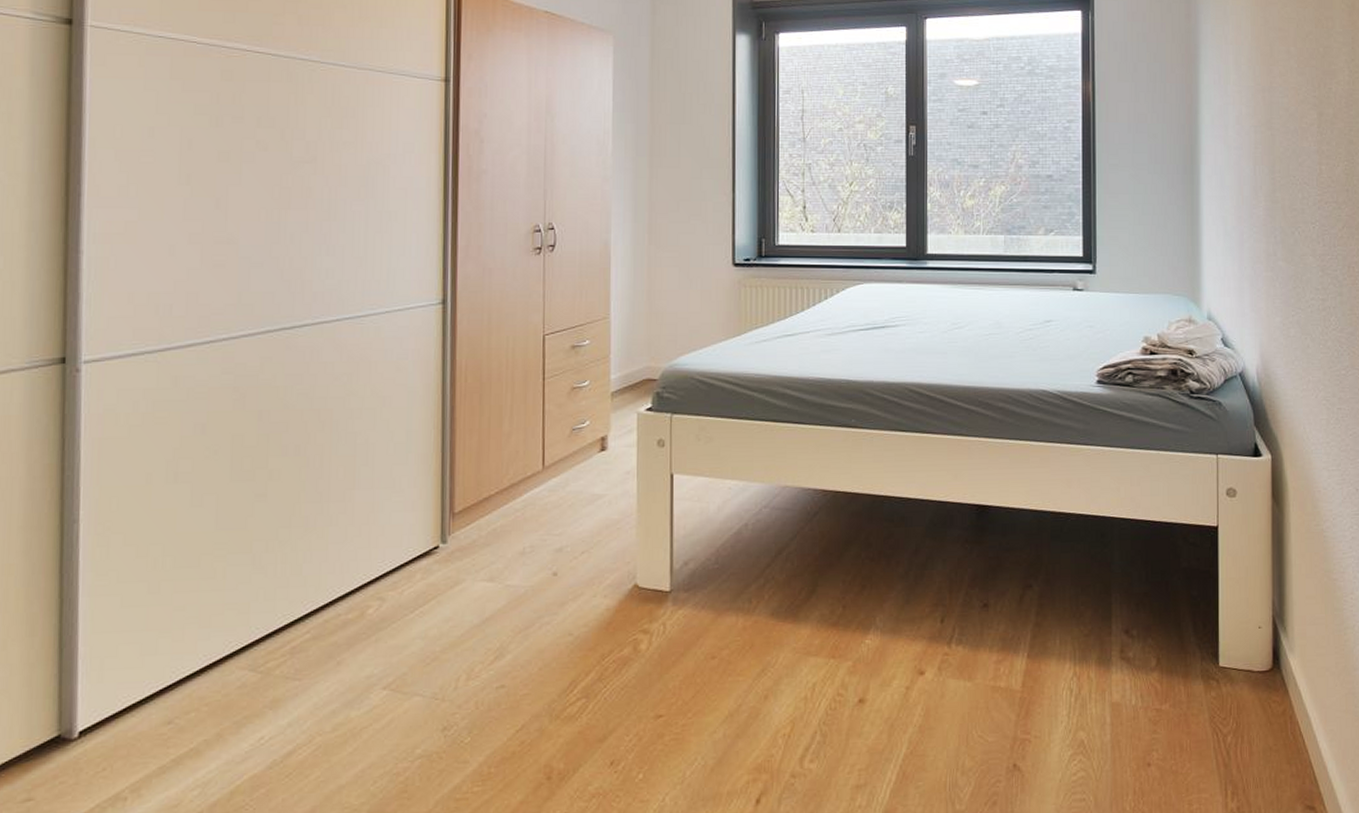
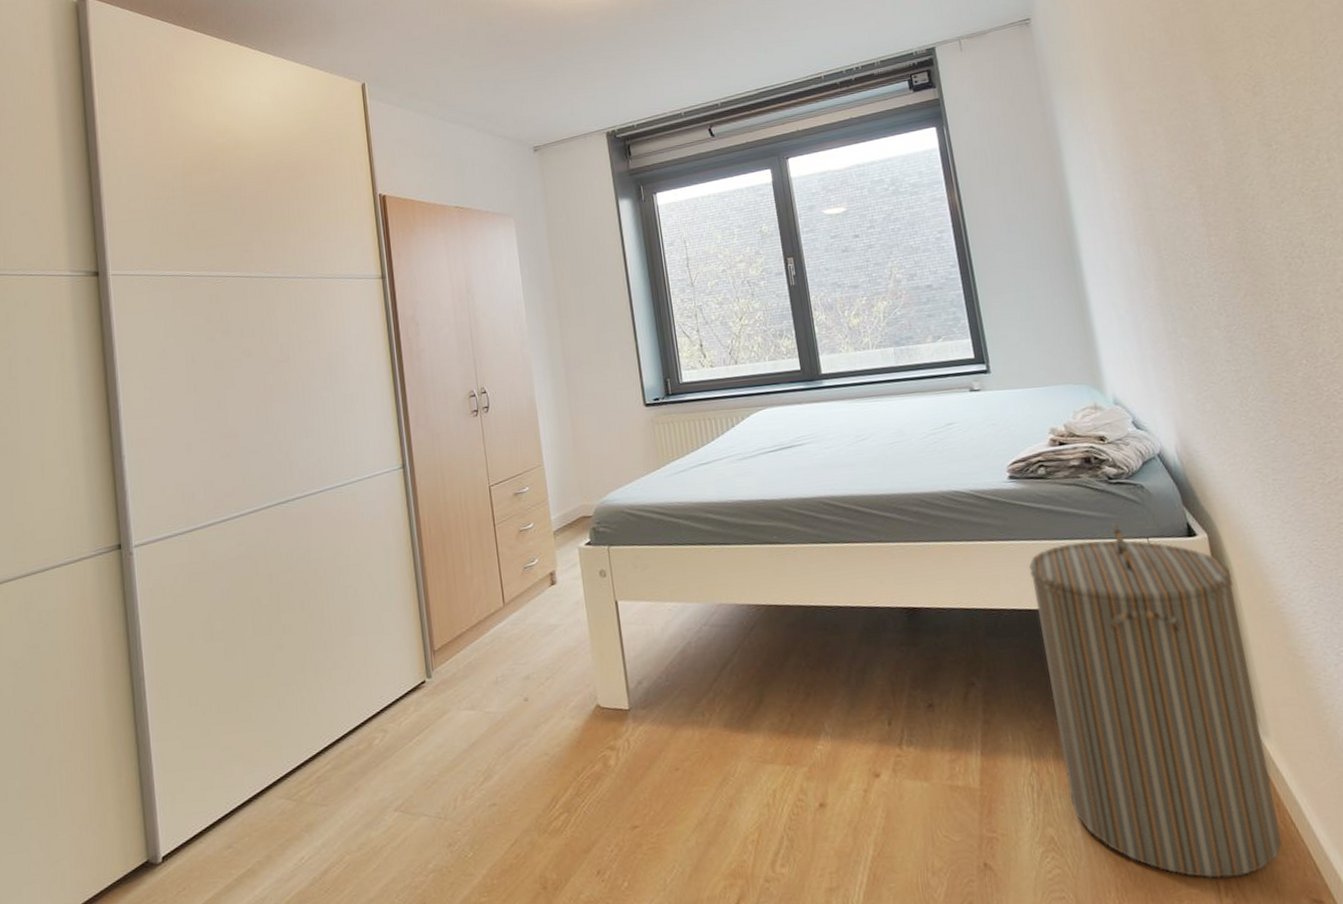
laundry hamper: none [1102,436,1289,785] -> present [1028,522,1283,879]

